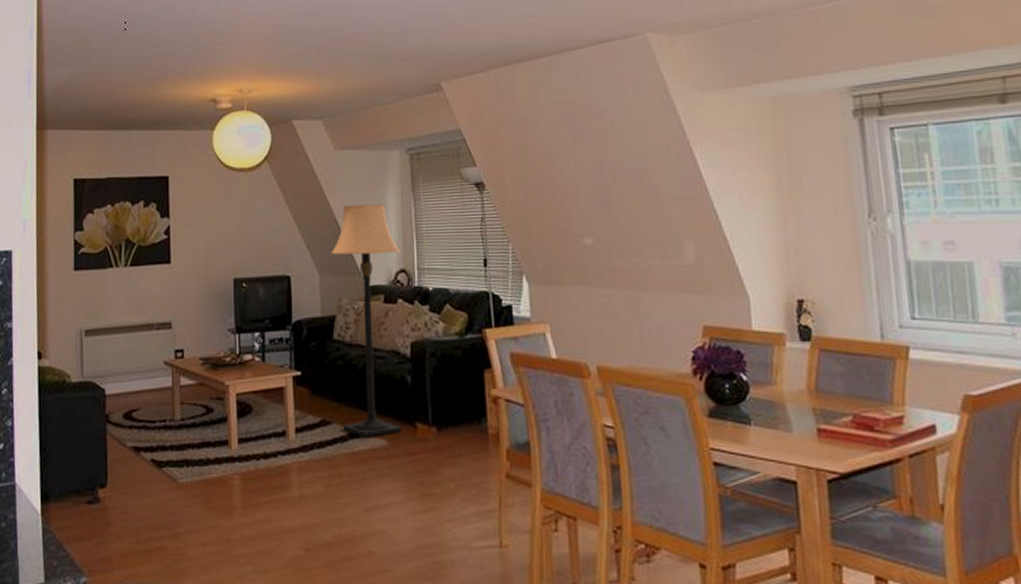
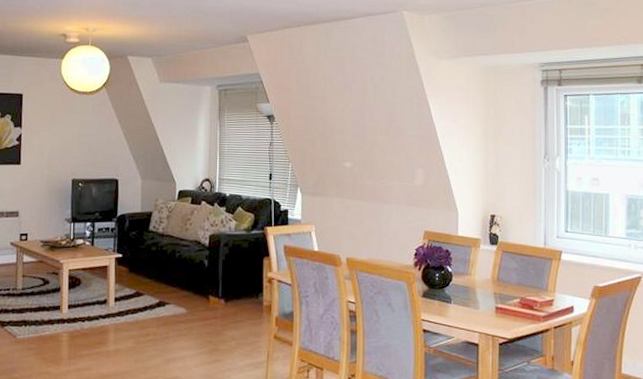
lamp: present [330,204,402,437] -> none [151,126,207,306]

